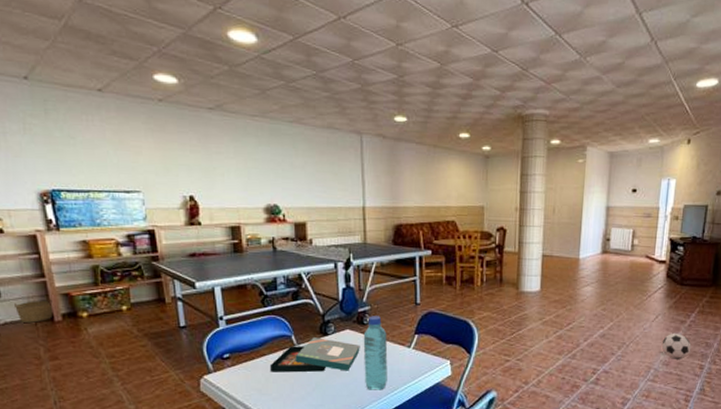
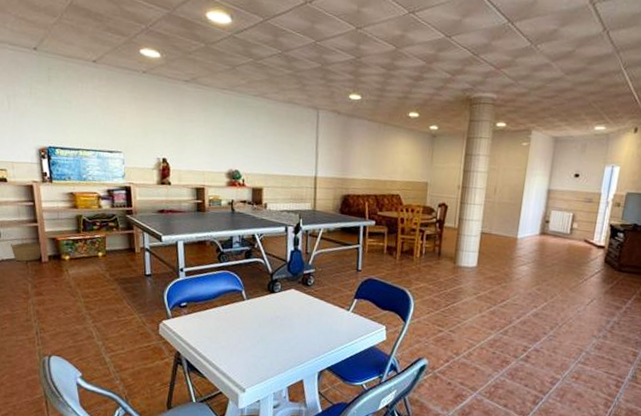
board game: present [269,337,360,373] -> none [220,294,303,328]
water bottle: present [363,316,388,390] -> none [305,278,329,348]
soccer ball: present [661,332,692,359] -> none [595,318,626,345]

